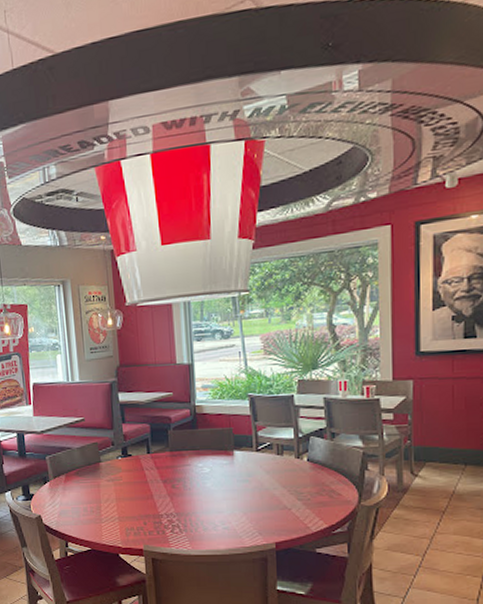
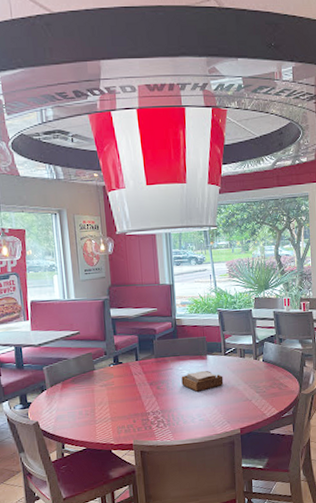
napkin holder: none [201,468,255,494] -> present [181,370,224,392]

